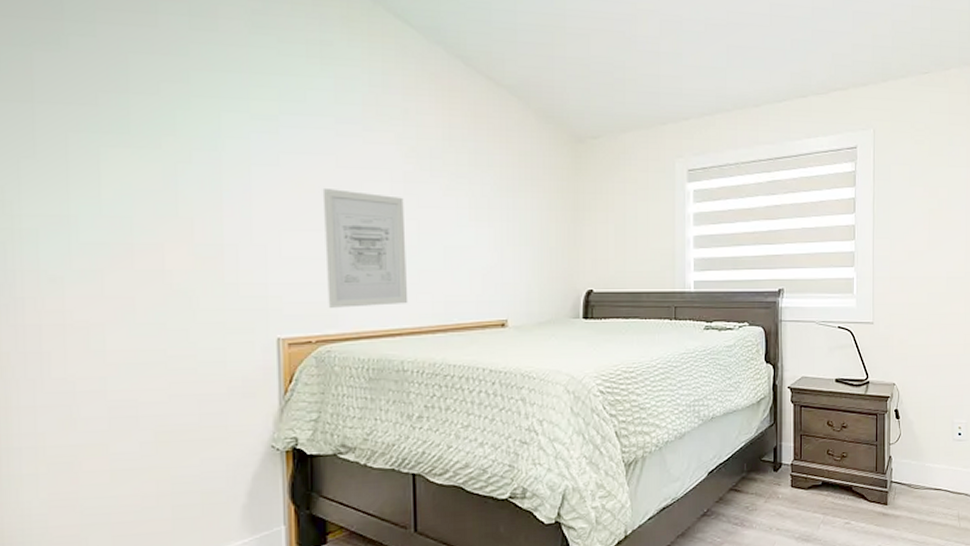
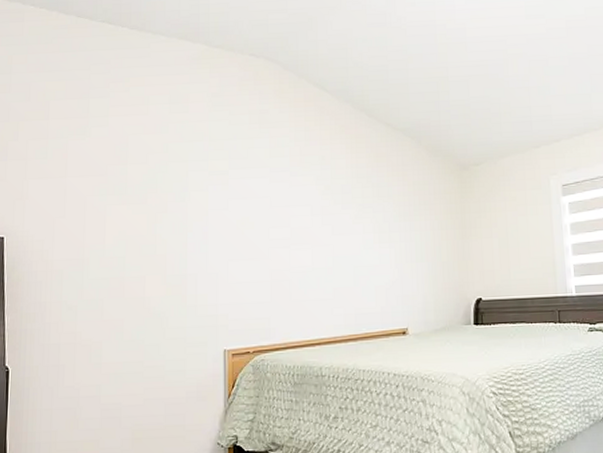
wall art: present [322,189,408,308] -> none [259,224,326,323]

